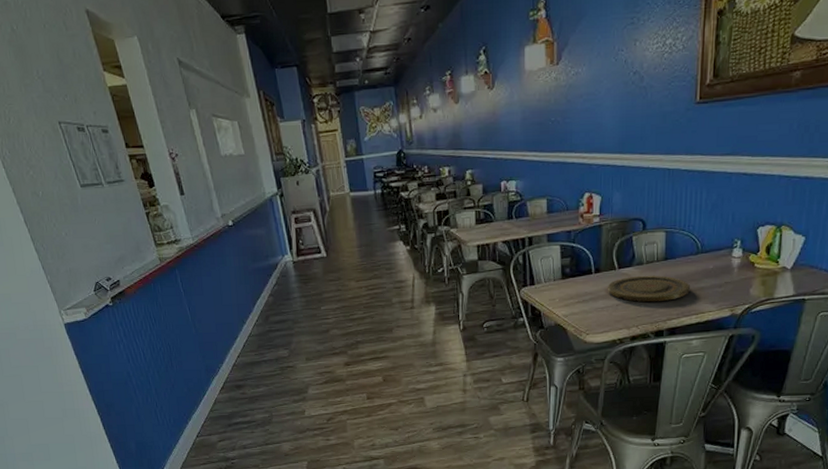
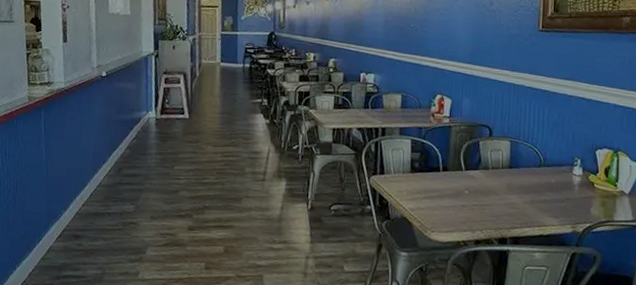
plate: present [607,275,691,303] -> none [453,179,534,209]

